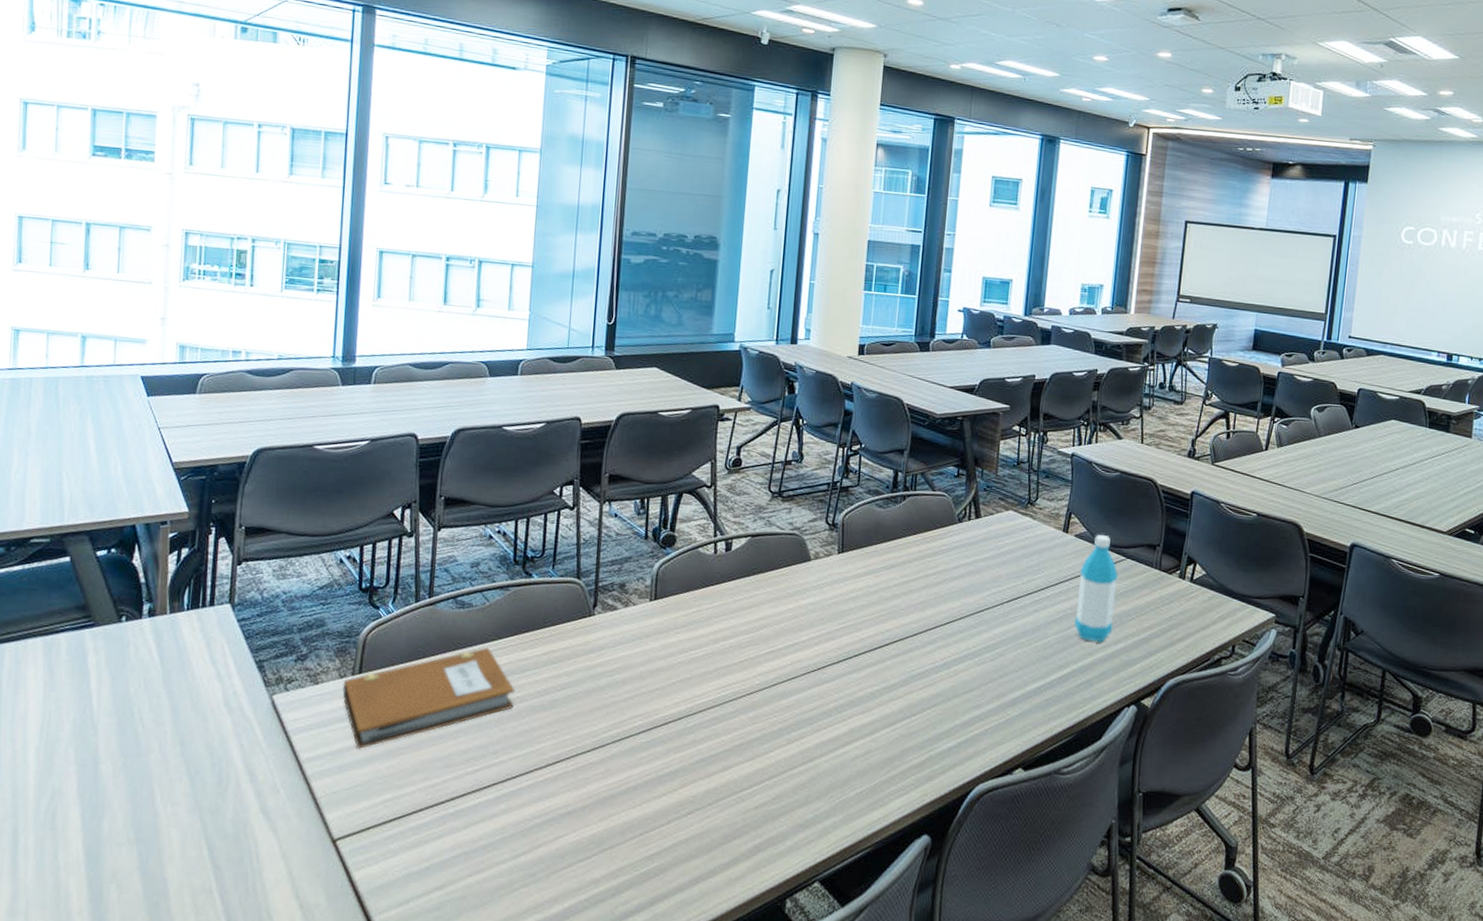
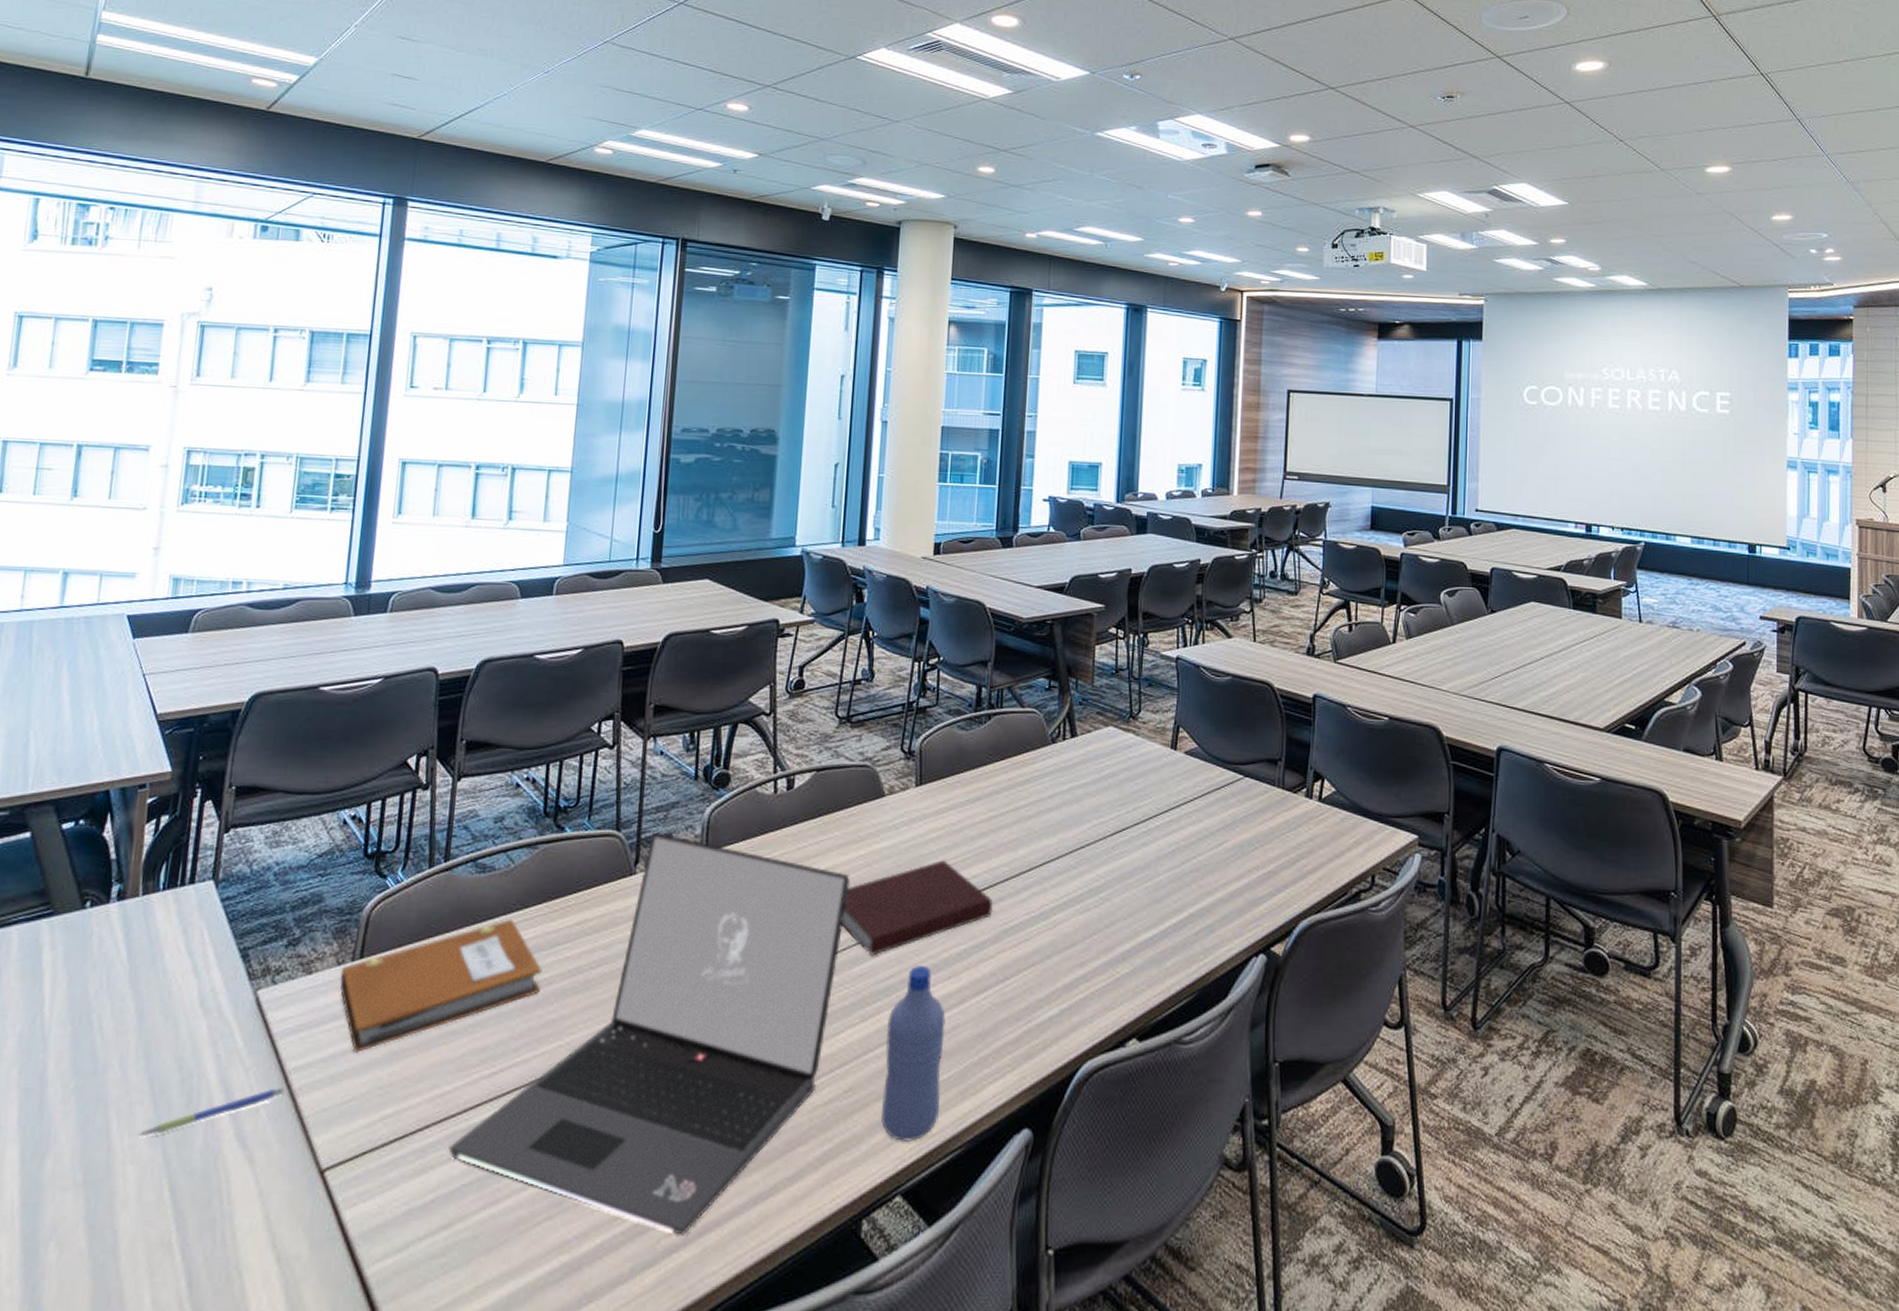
pen: none [178,773,299,807] -> present [137,1086,284,1137]
laptop: none [439,581,780,904] -> present [448,832,850,1235]
notebook: none [772,616,904,692] -> present [841,860,994,956]
water bottle: none [804,701,860,841] -> present [881,966,946,1142]
water bottle: present [1074,534,1118,642] -> none [1188,749,1236,879]

